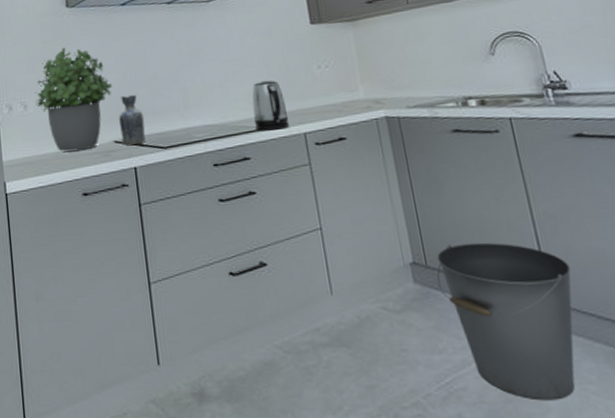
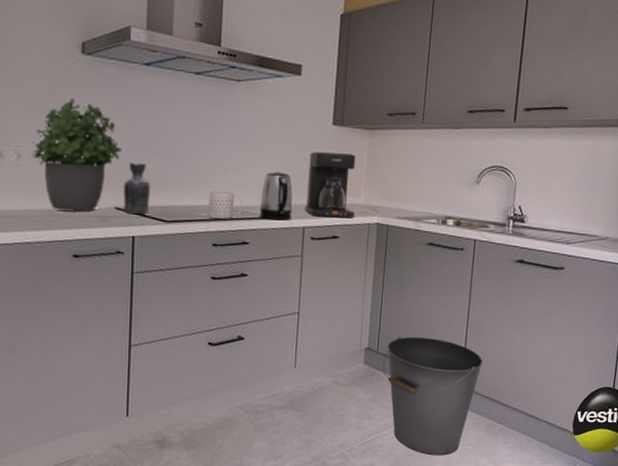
mug: none [199,107,237,138] -> present [207,190,243,219]
coffee maker: none [293,49,358,120] -> present [305,152,356,219]

